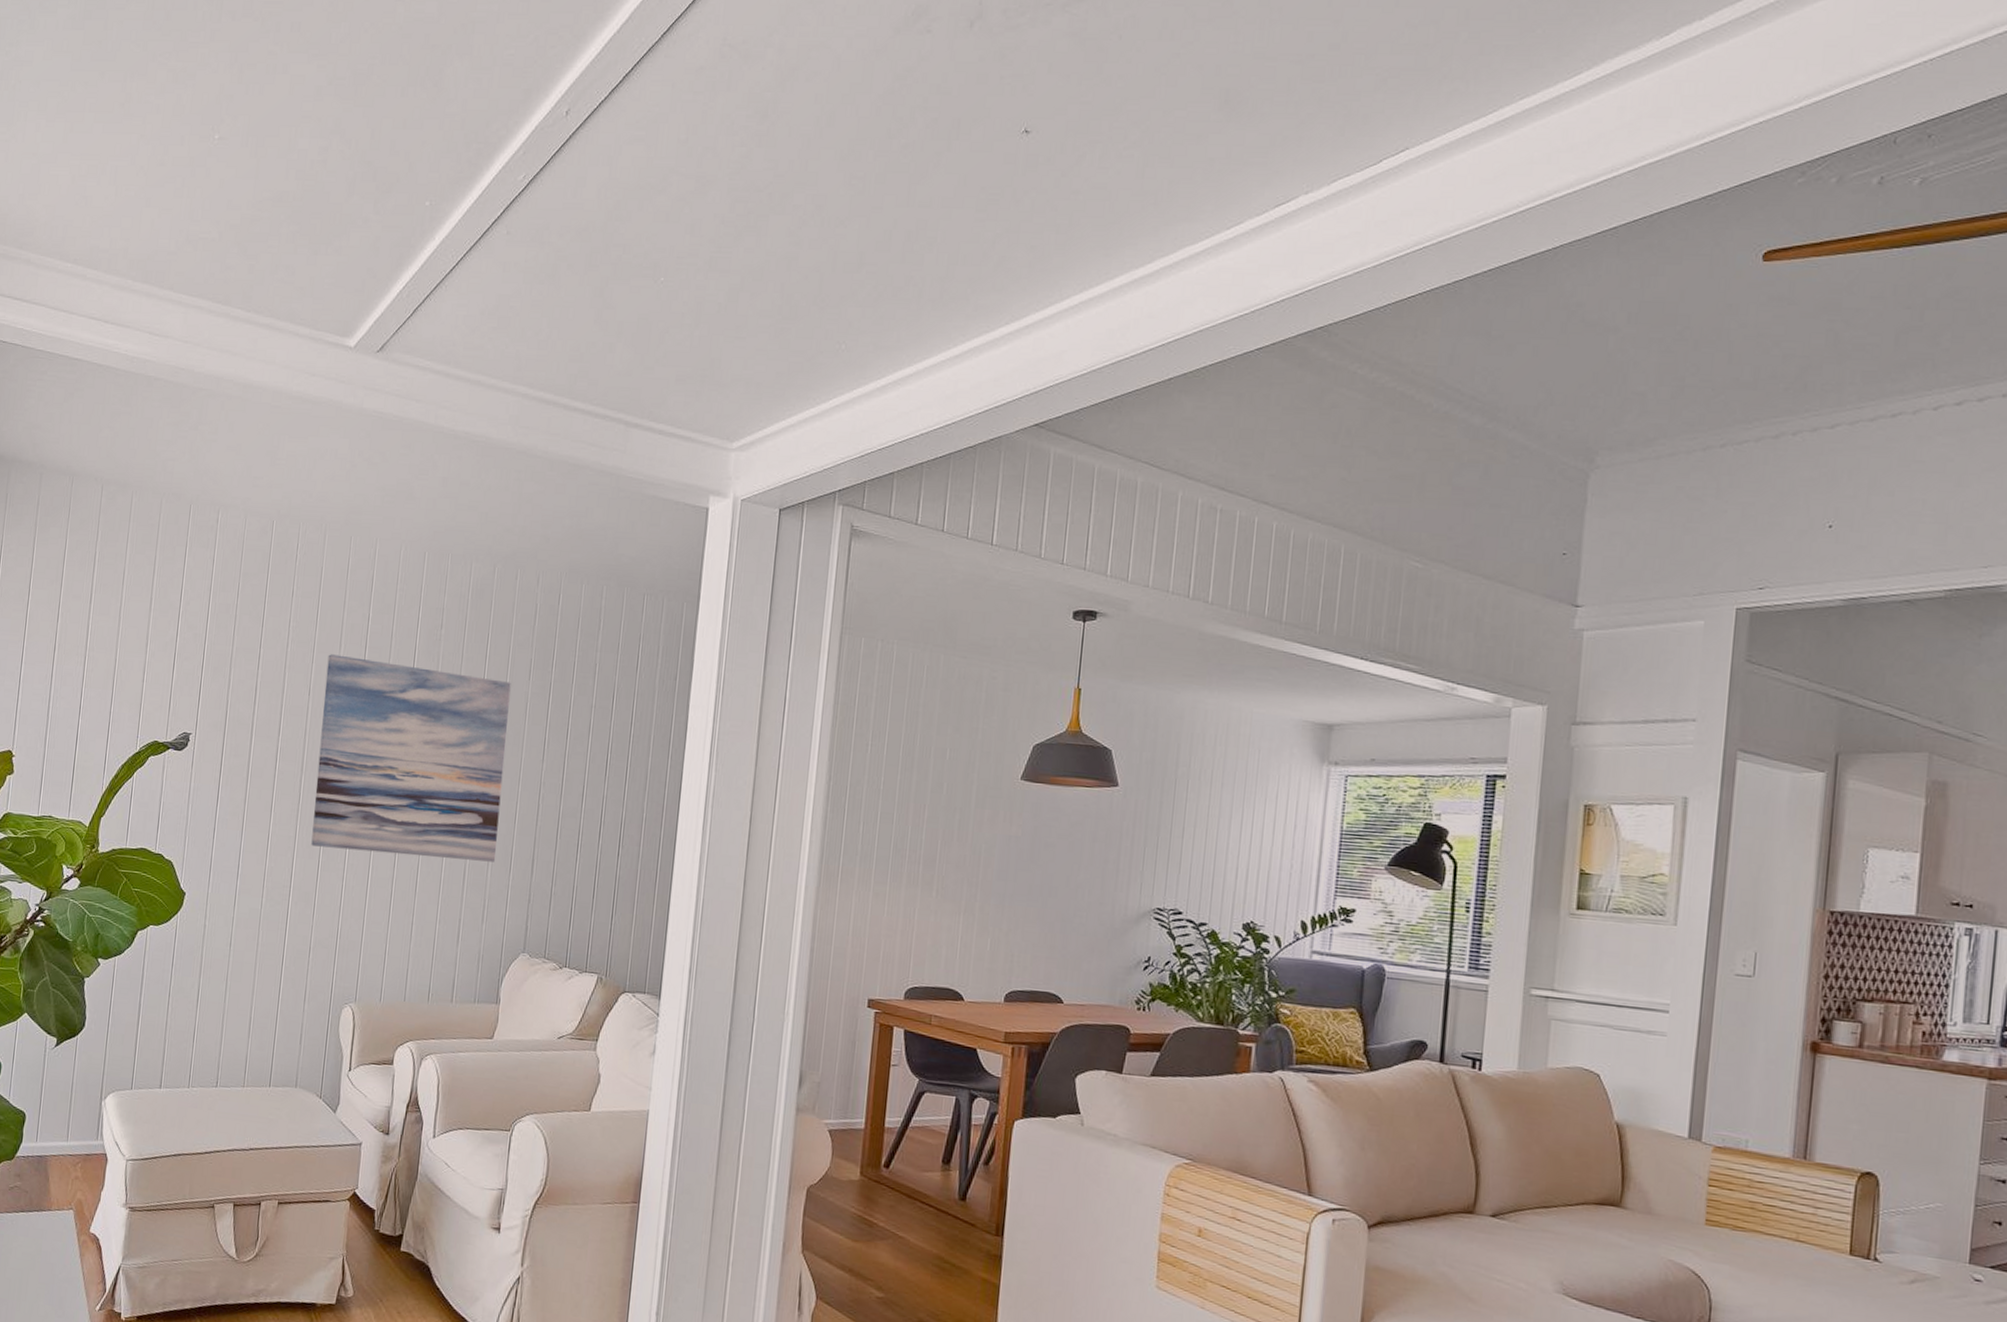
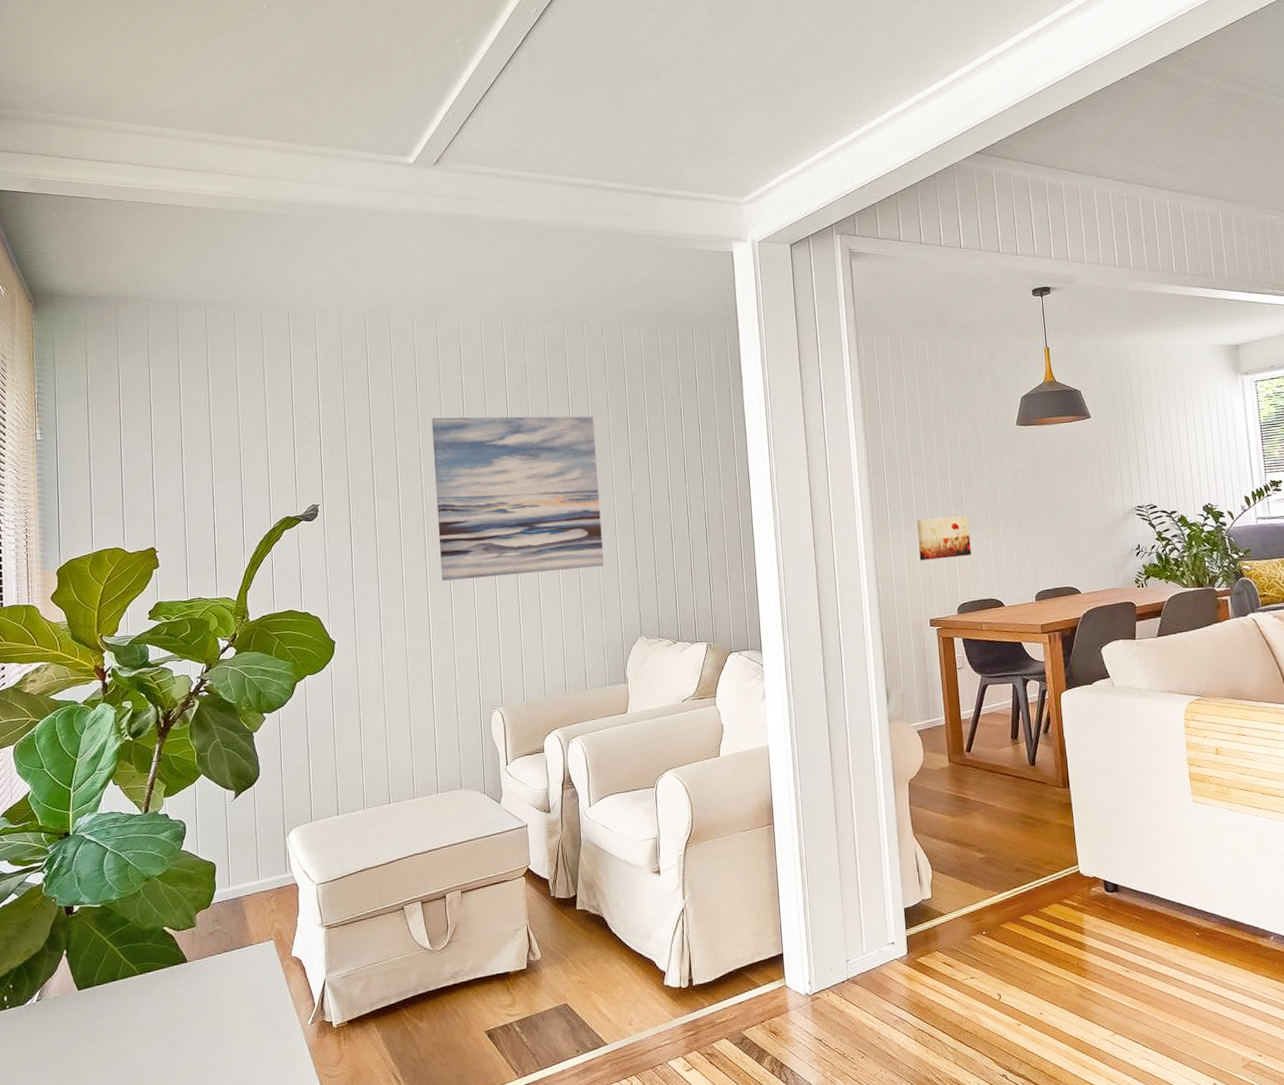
wall art: none [869,875,939,931] -> present [916,516,972,560]

